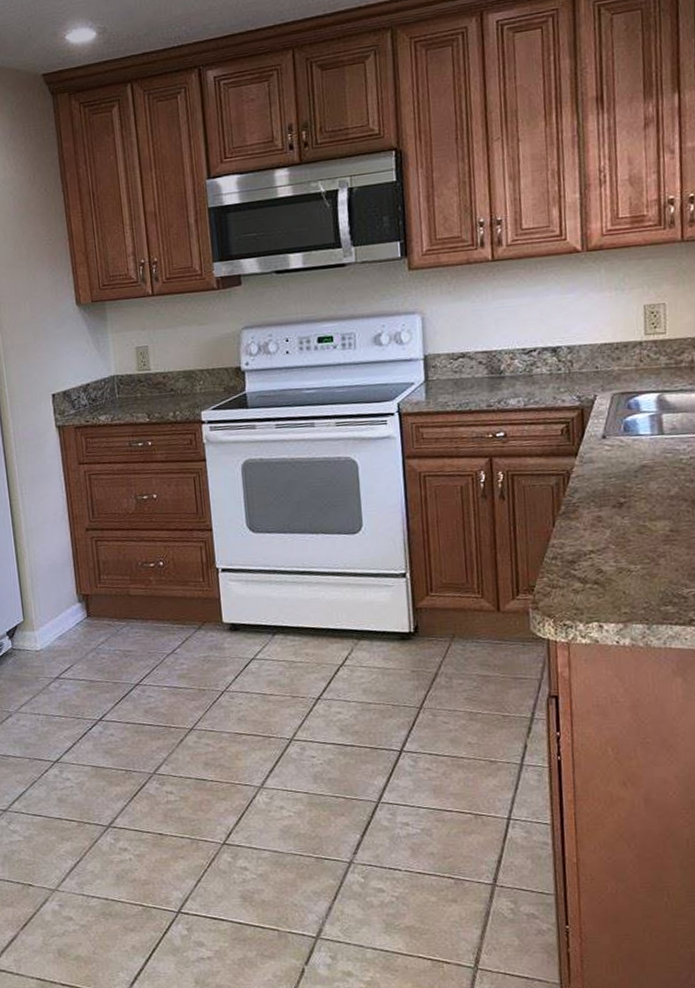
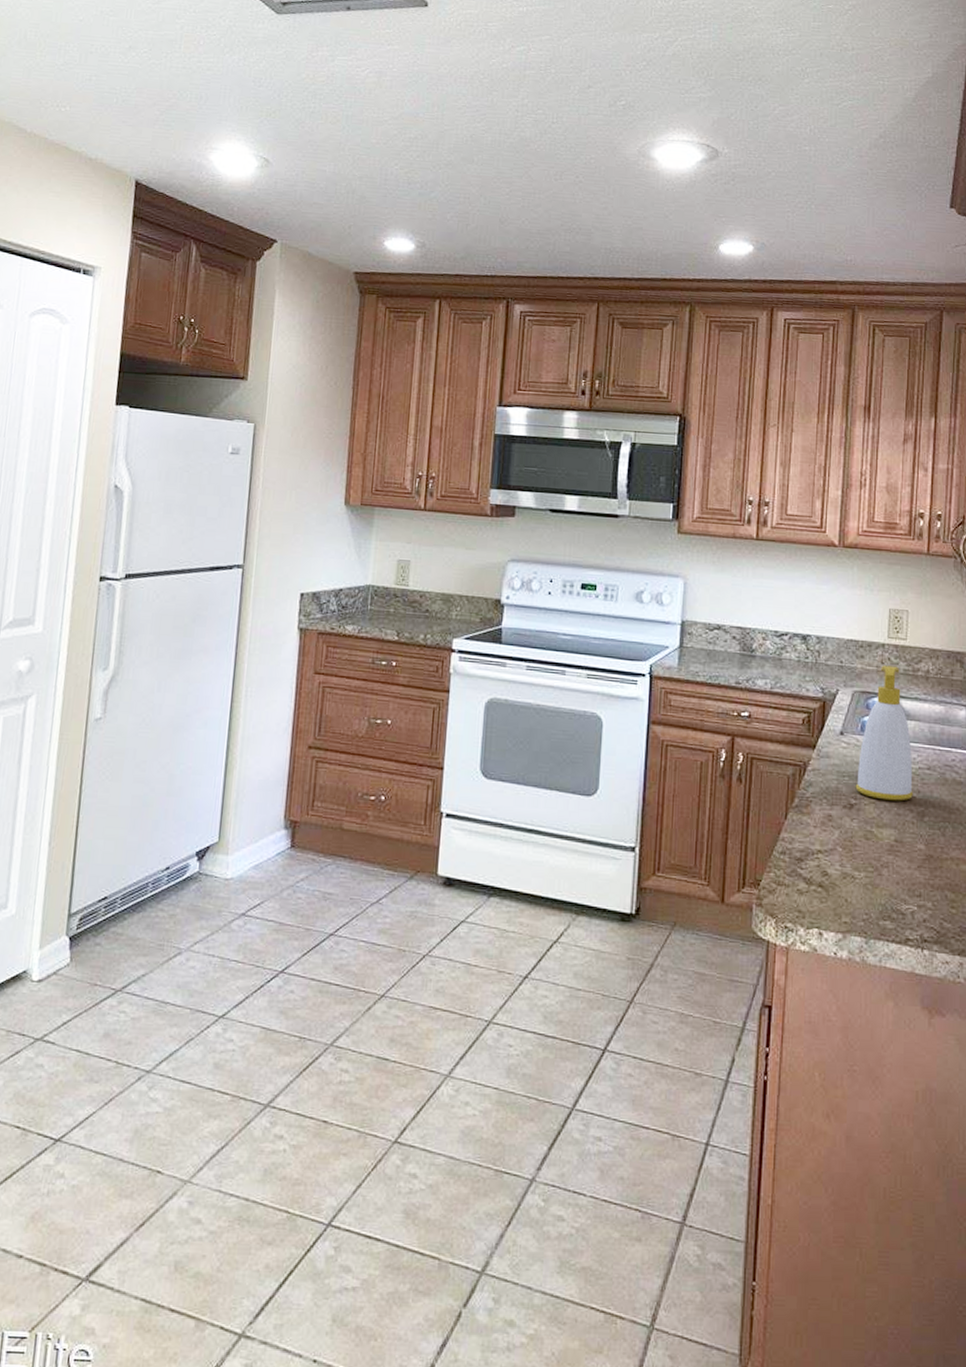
soap bottle: none [623,362,686,494] -> present [855,665,913,801]

